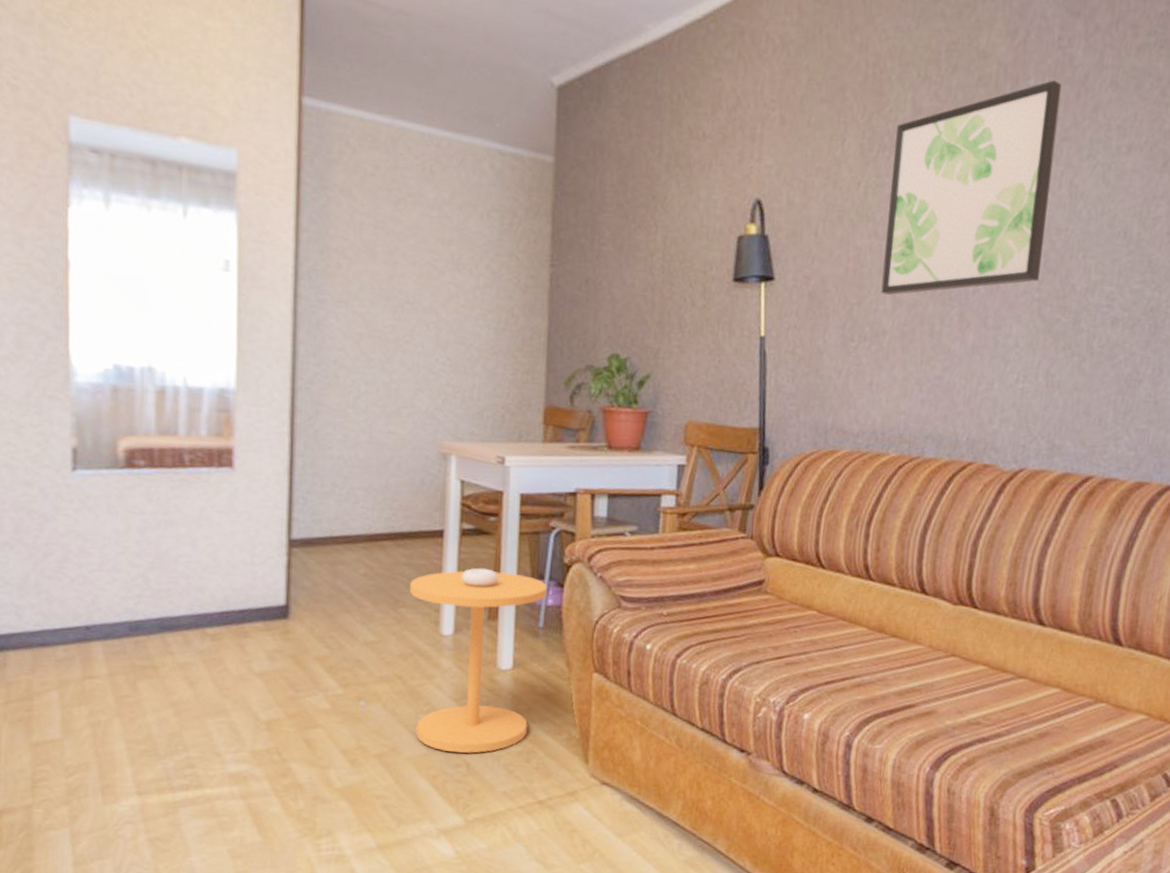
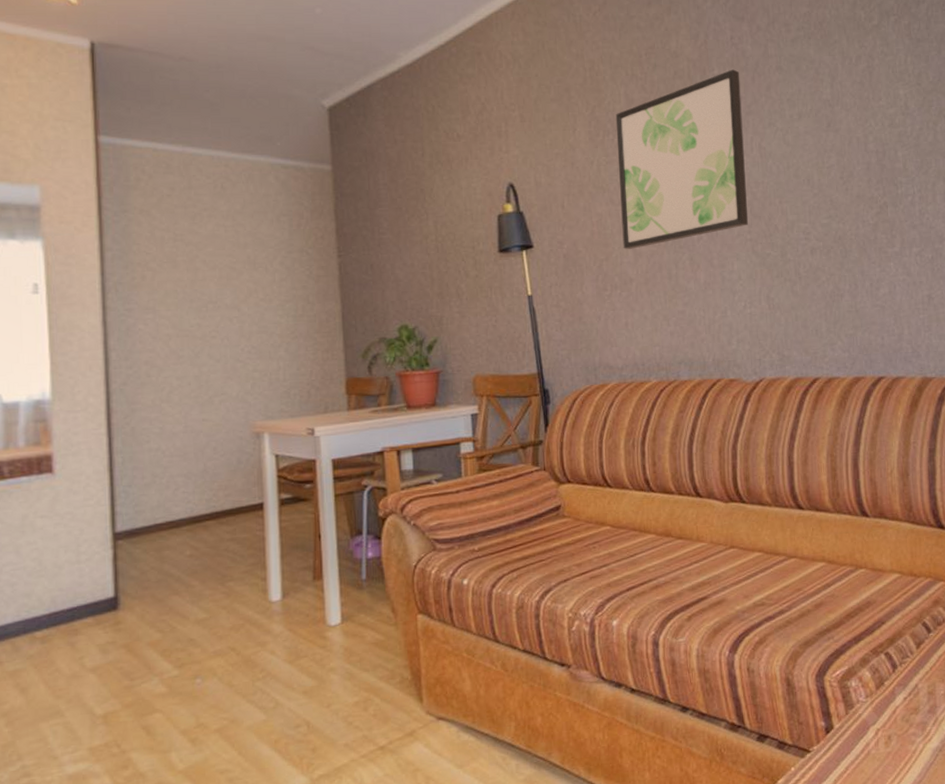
side table: present [409,568,547,753] -> none [235,532,366,714]

